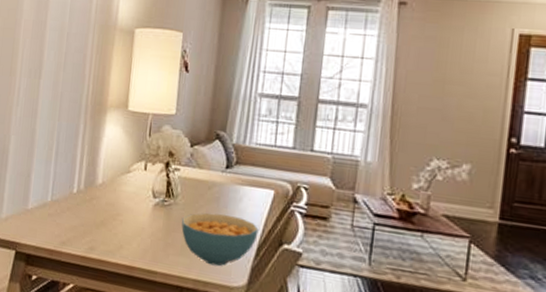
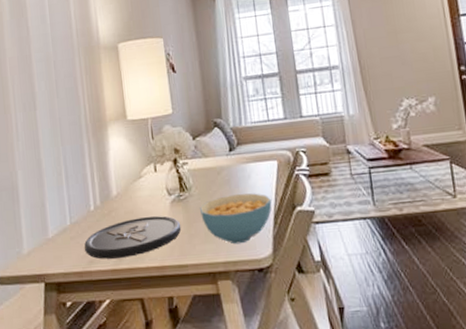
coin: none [60,211,159,249] -> present [84,215,182,259]

